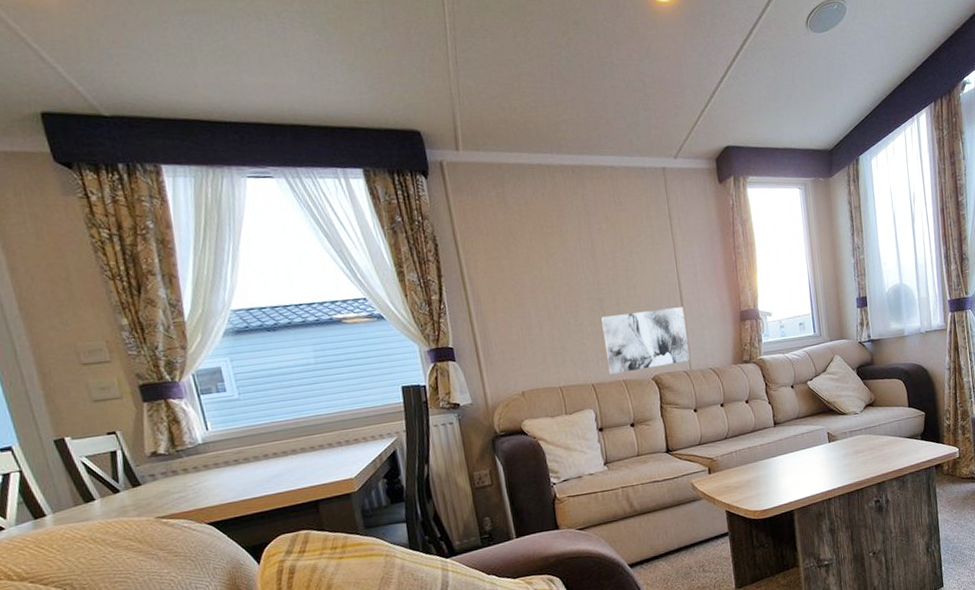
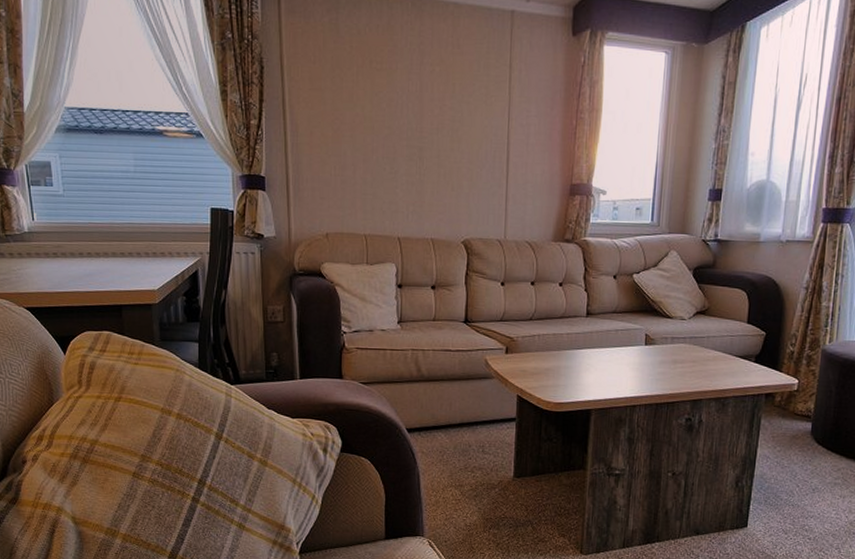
wall art: present [601,307,691,375] -> none [417,167,508,231]

